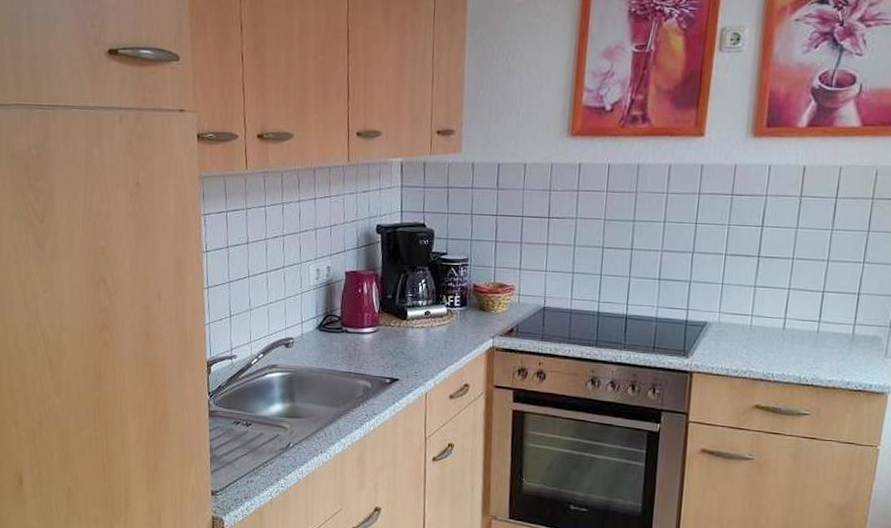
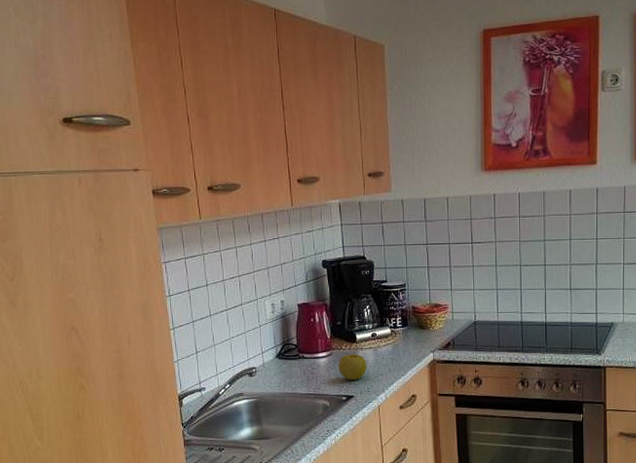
apple: none [384,332,417,362] -> present [338,353,367,381]

